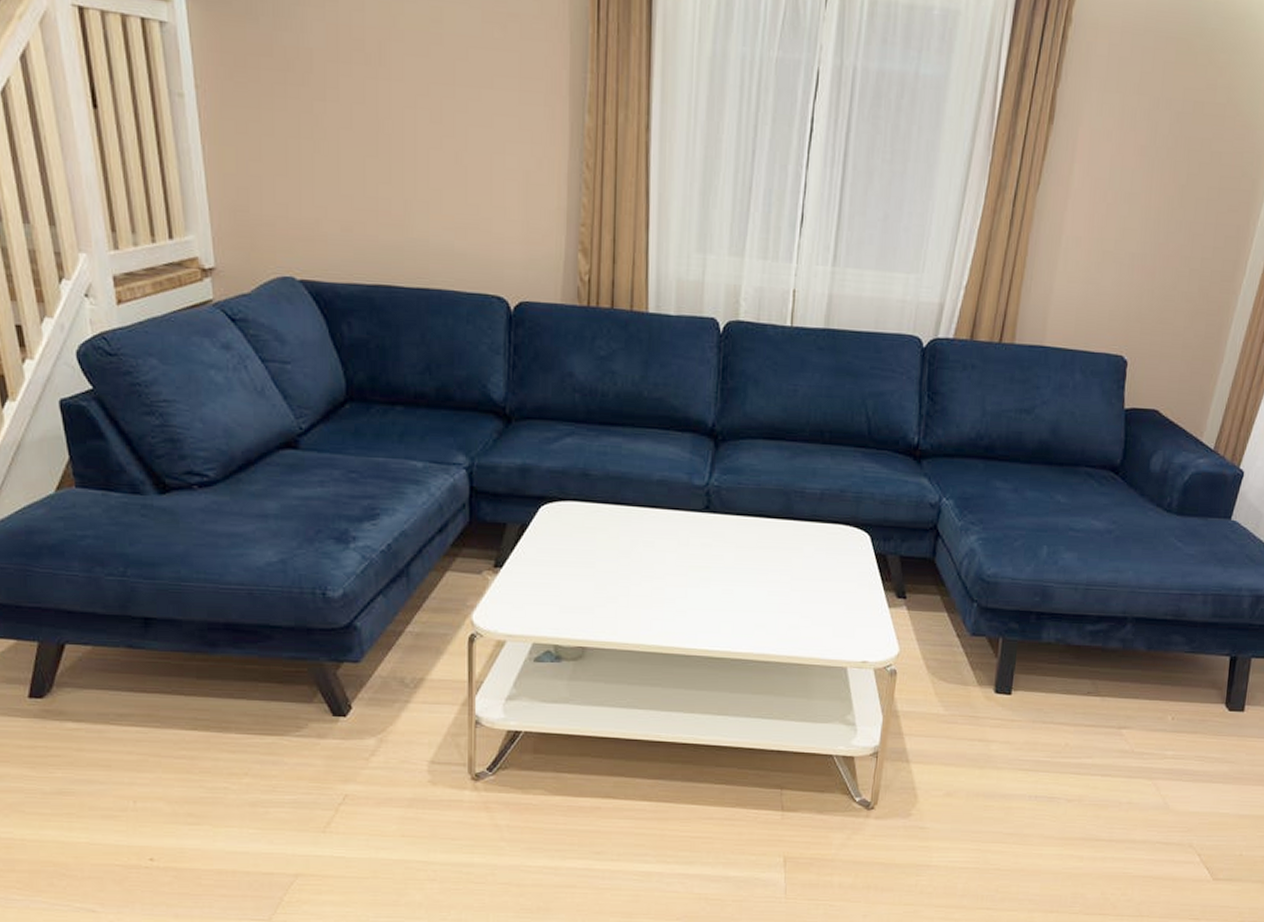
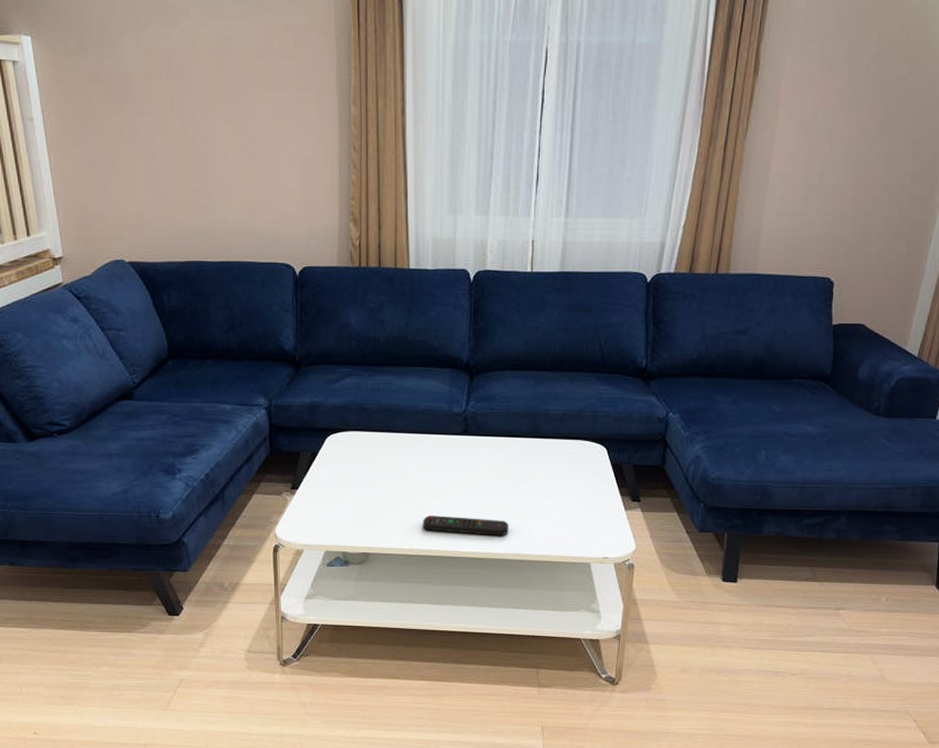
remote control: none [652,605,755,633] -> present [423,515,509,537]

